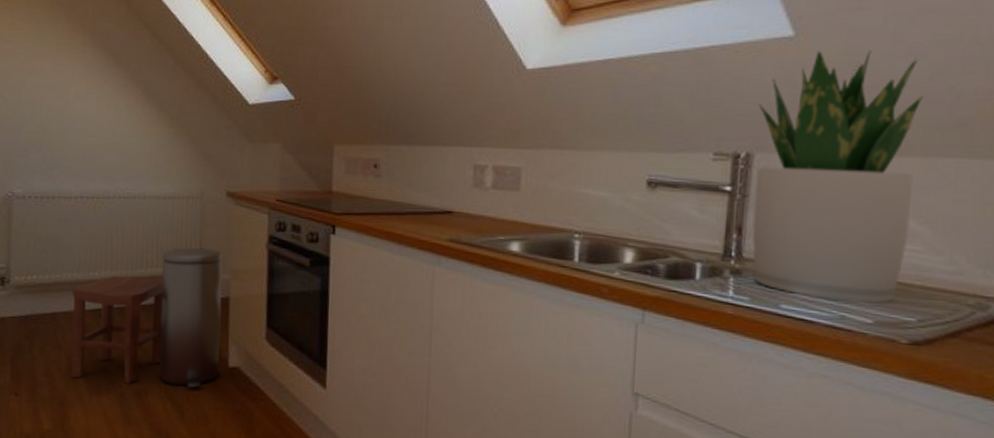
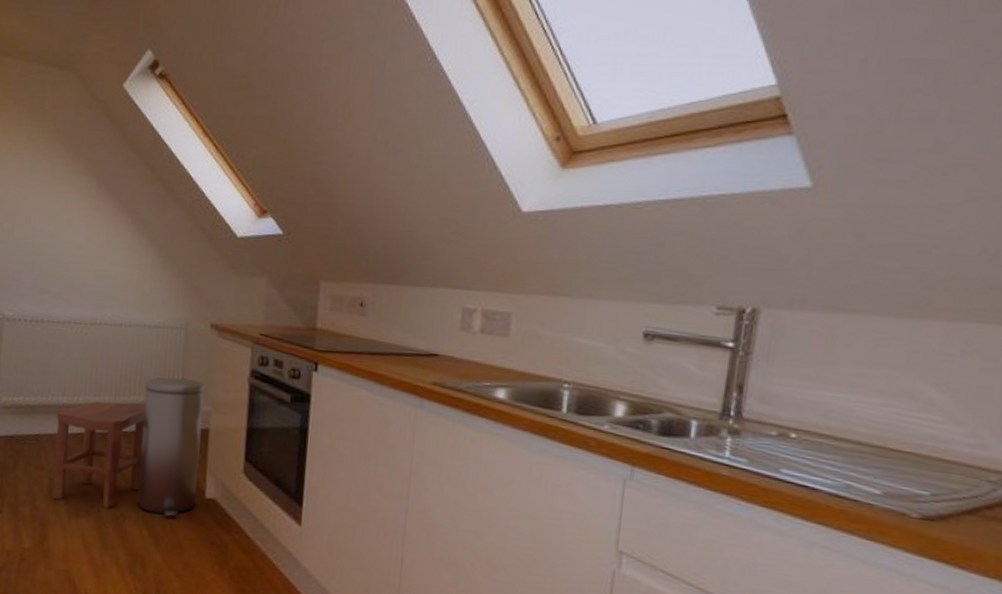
planter: present [752,49,924,303] -> none [752,203,953,474]

